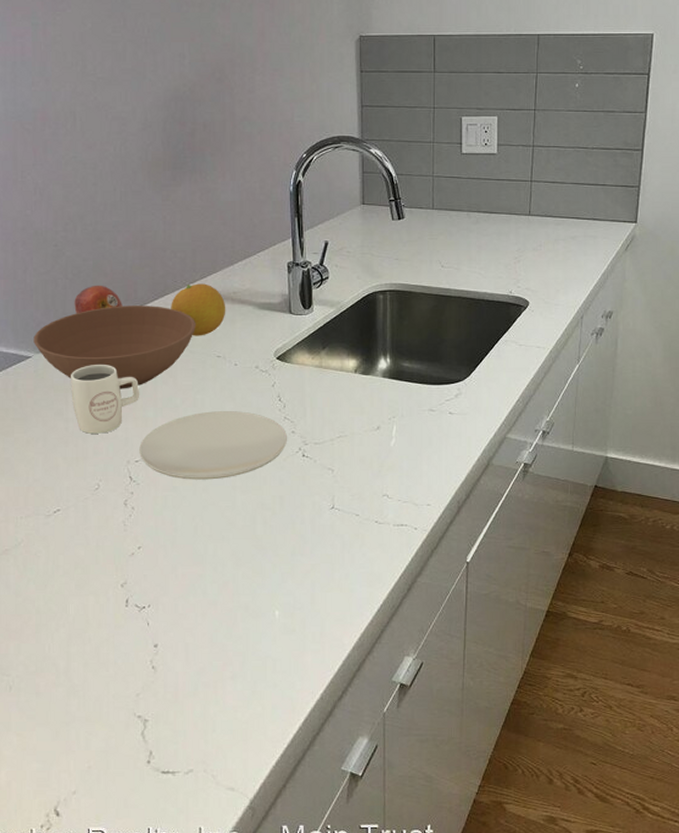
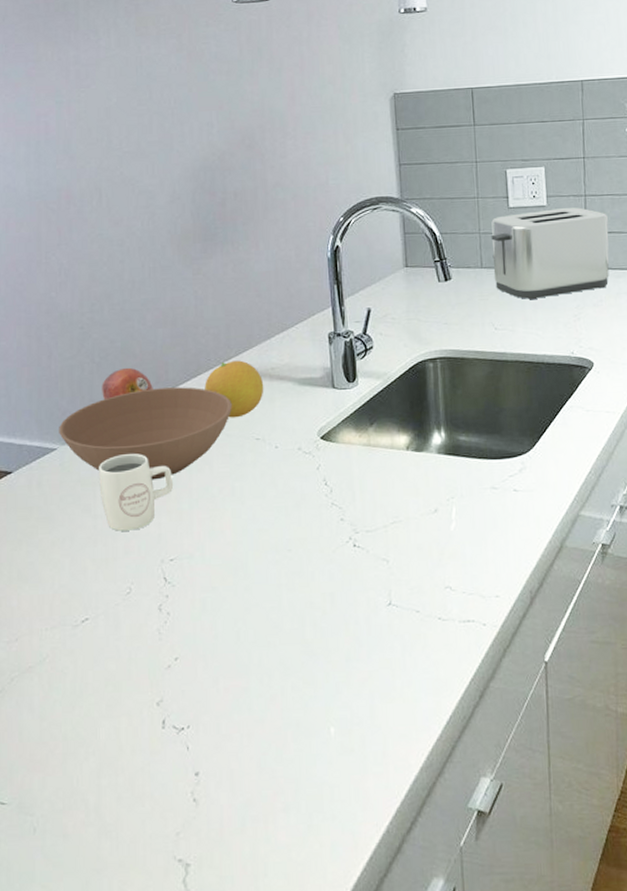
plate: present [139,411,287,480] -> none [174,498,336,579]
toaster: none [443,157,552,242] -> present [491,207,609,300]

